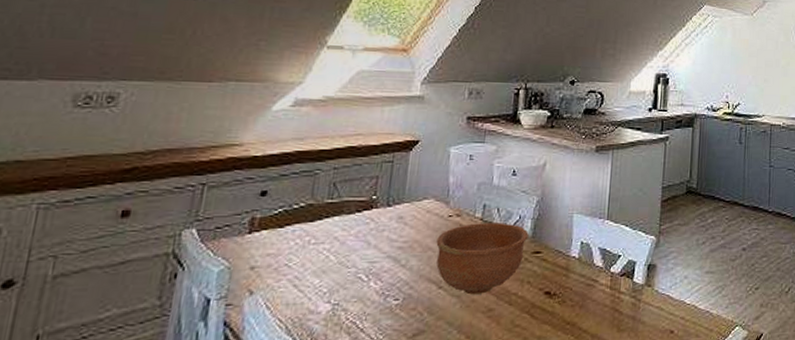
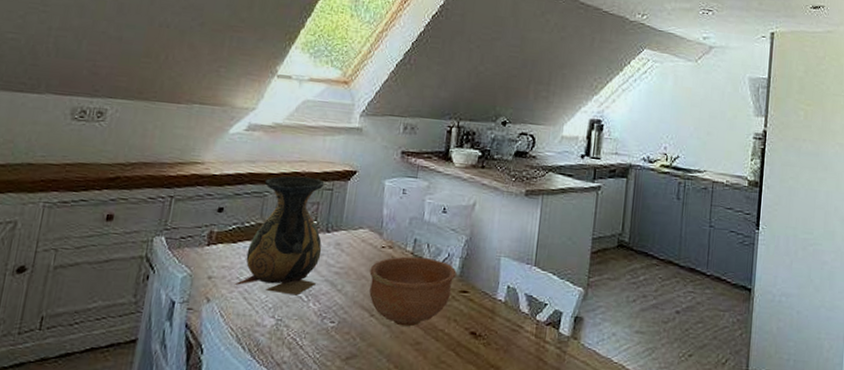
vase: none [283,150,384,276] -> present [235,175,325,296]

